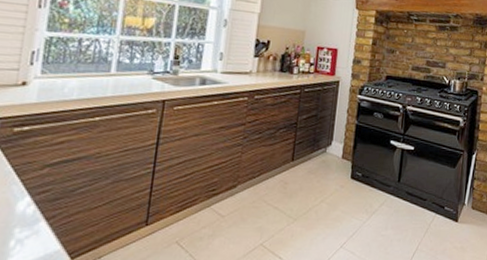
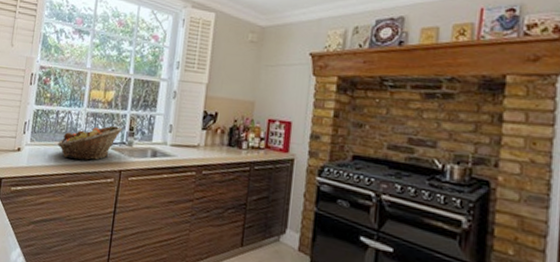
fruit basket: none [81,54,166,92] -> present [58,125,123,161]

